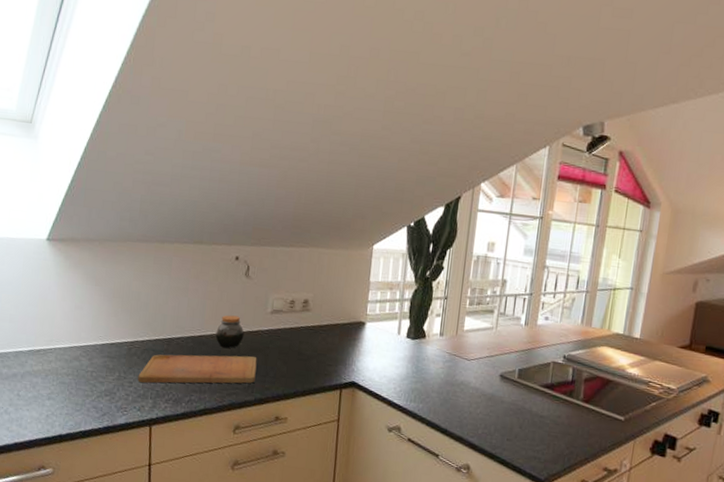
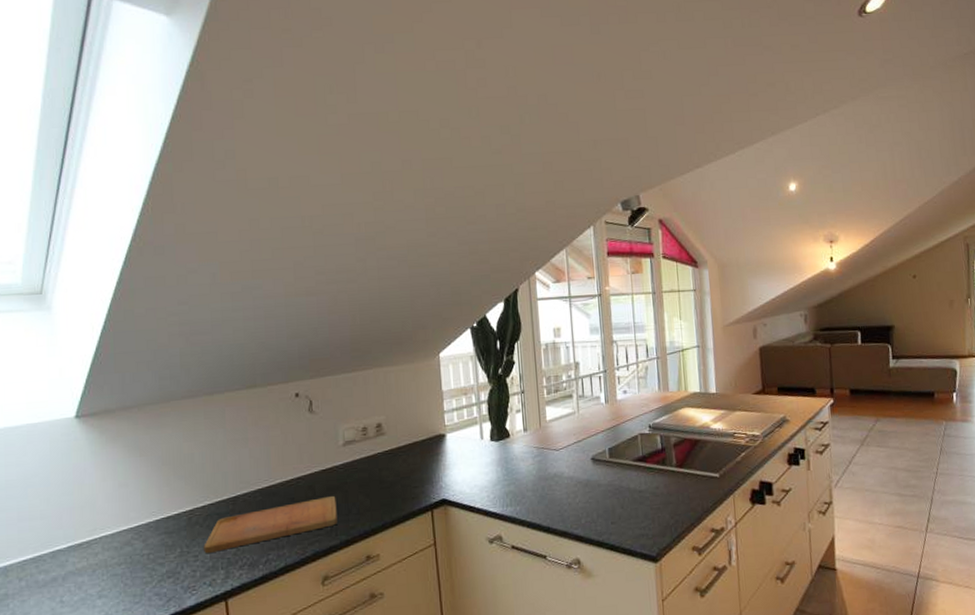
jar: present [215,315,245,348] -> none [285,456,318,493]

